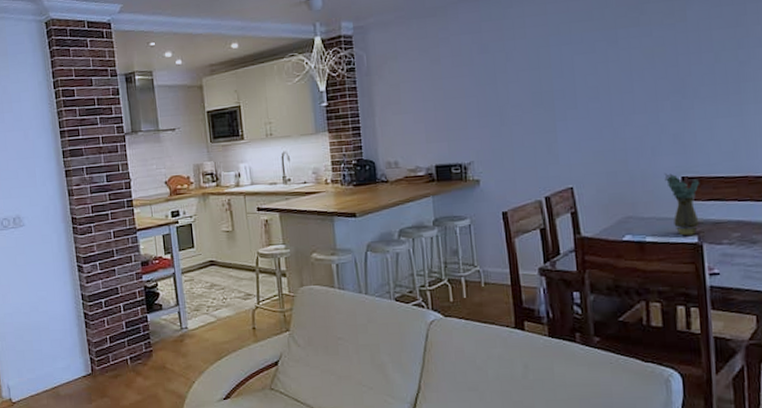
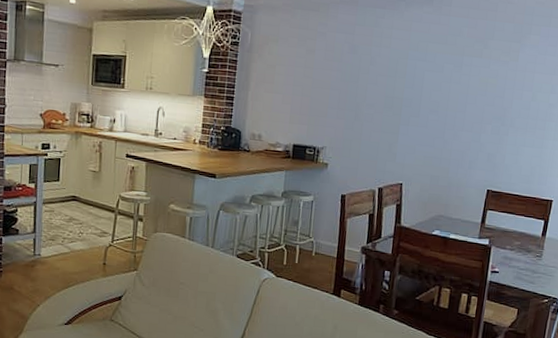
vase: present [664,172,700,236] -> none [473,184,500,238]

